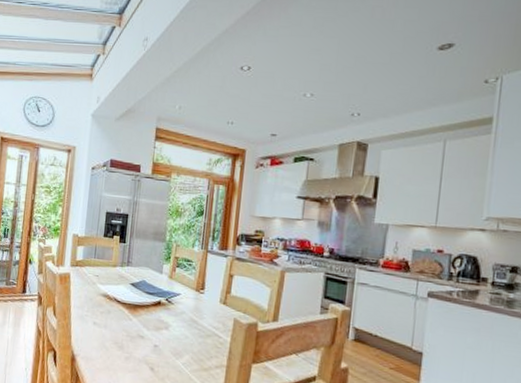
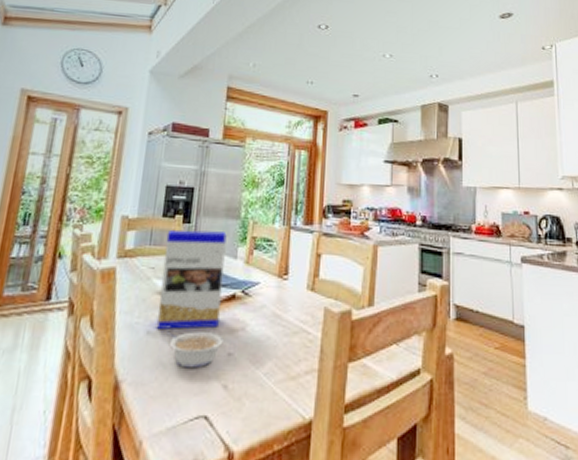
cereal box: none [100,247,154,325] -> present [156,229,227,329]
legume: none [107,323,151,353] -> present [165,331,224,369]

